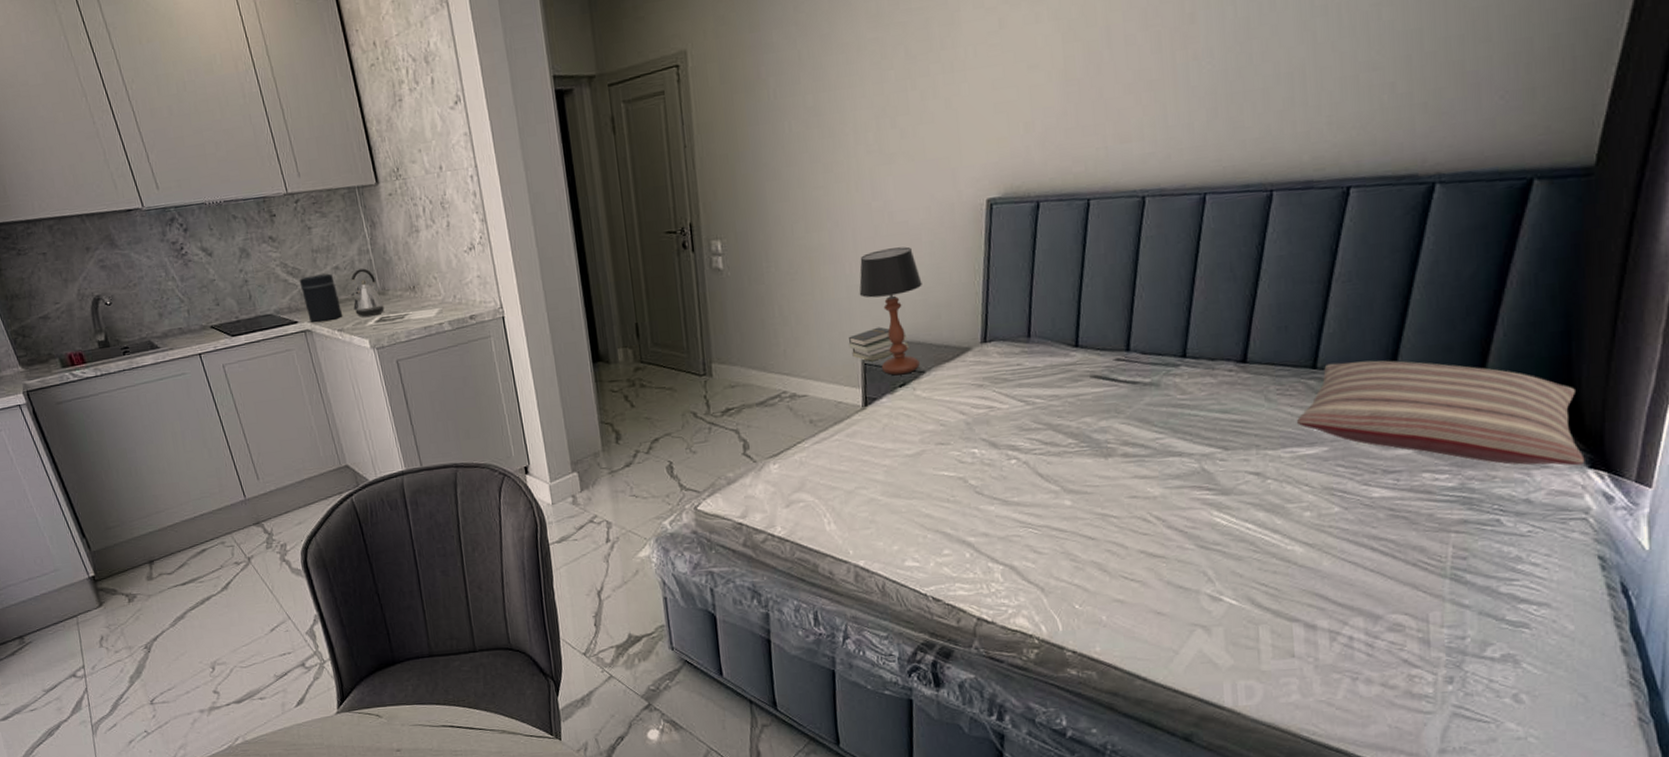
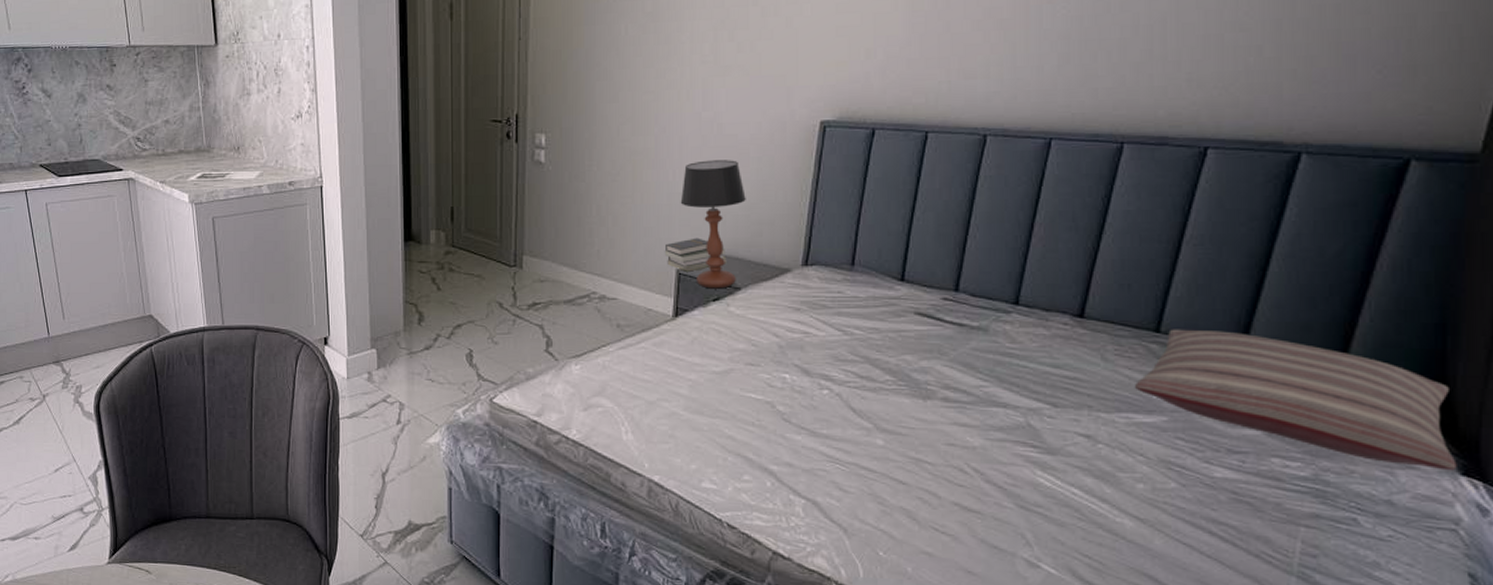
cylinder: present [299,273,343,323] -> none [129,126,167,173]
kettle: present [350,268,385,317] -> none [177,125,208,172]

